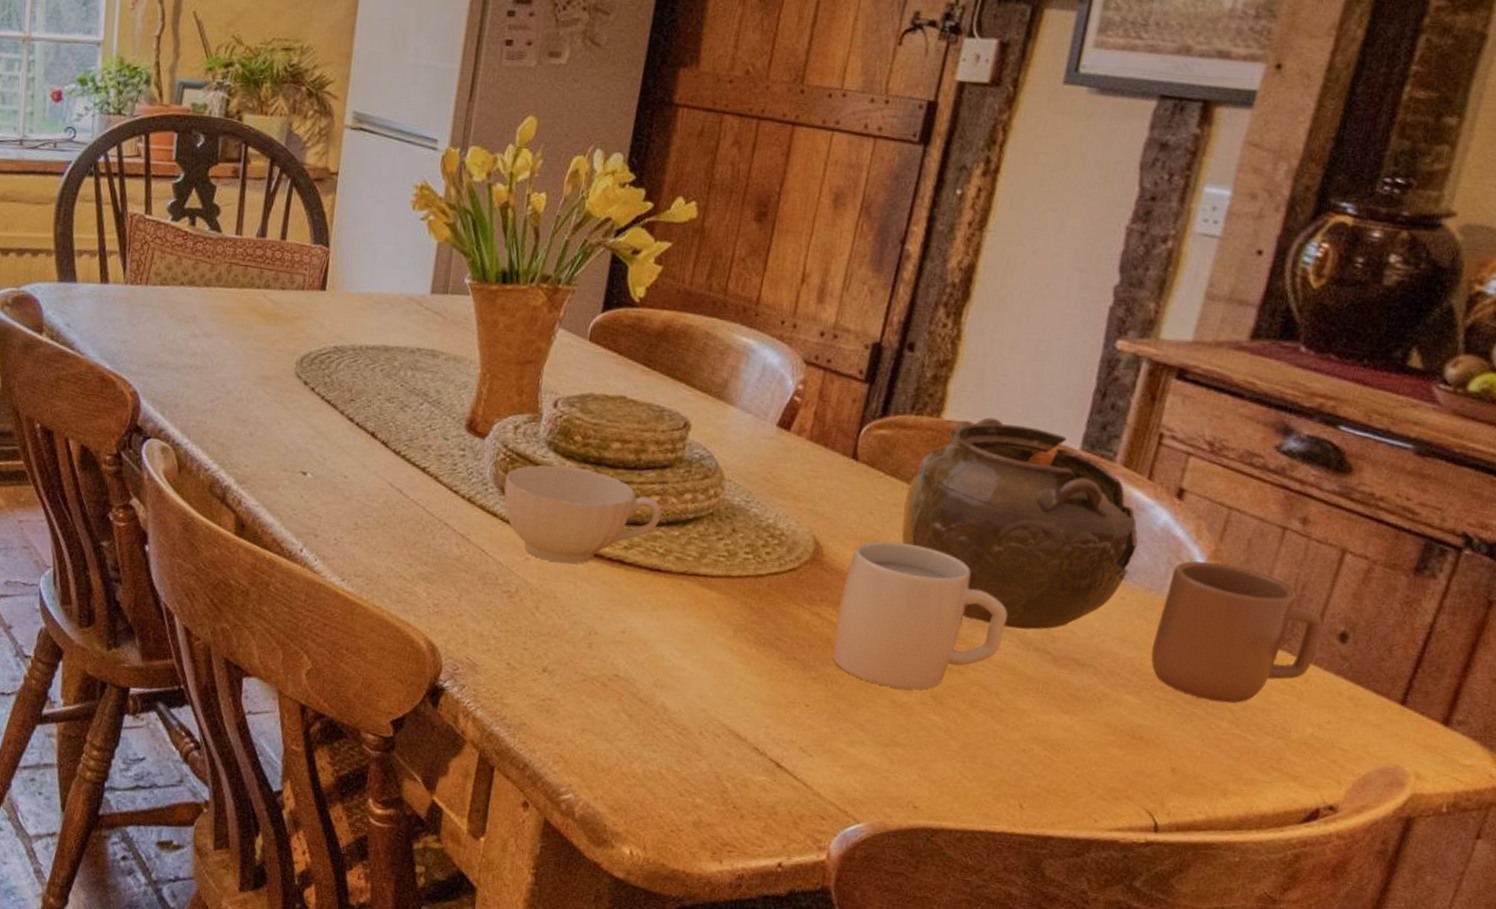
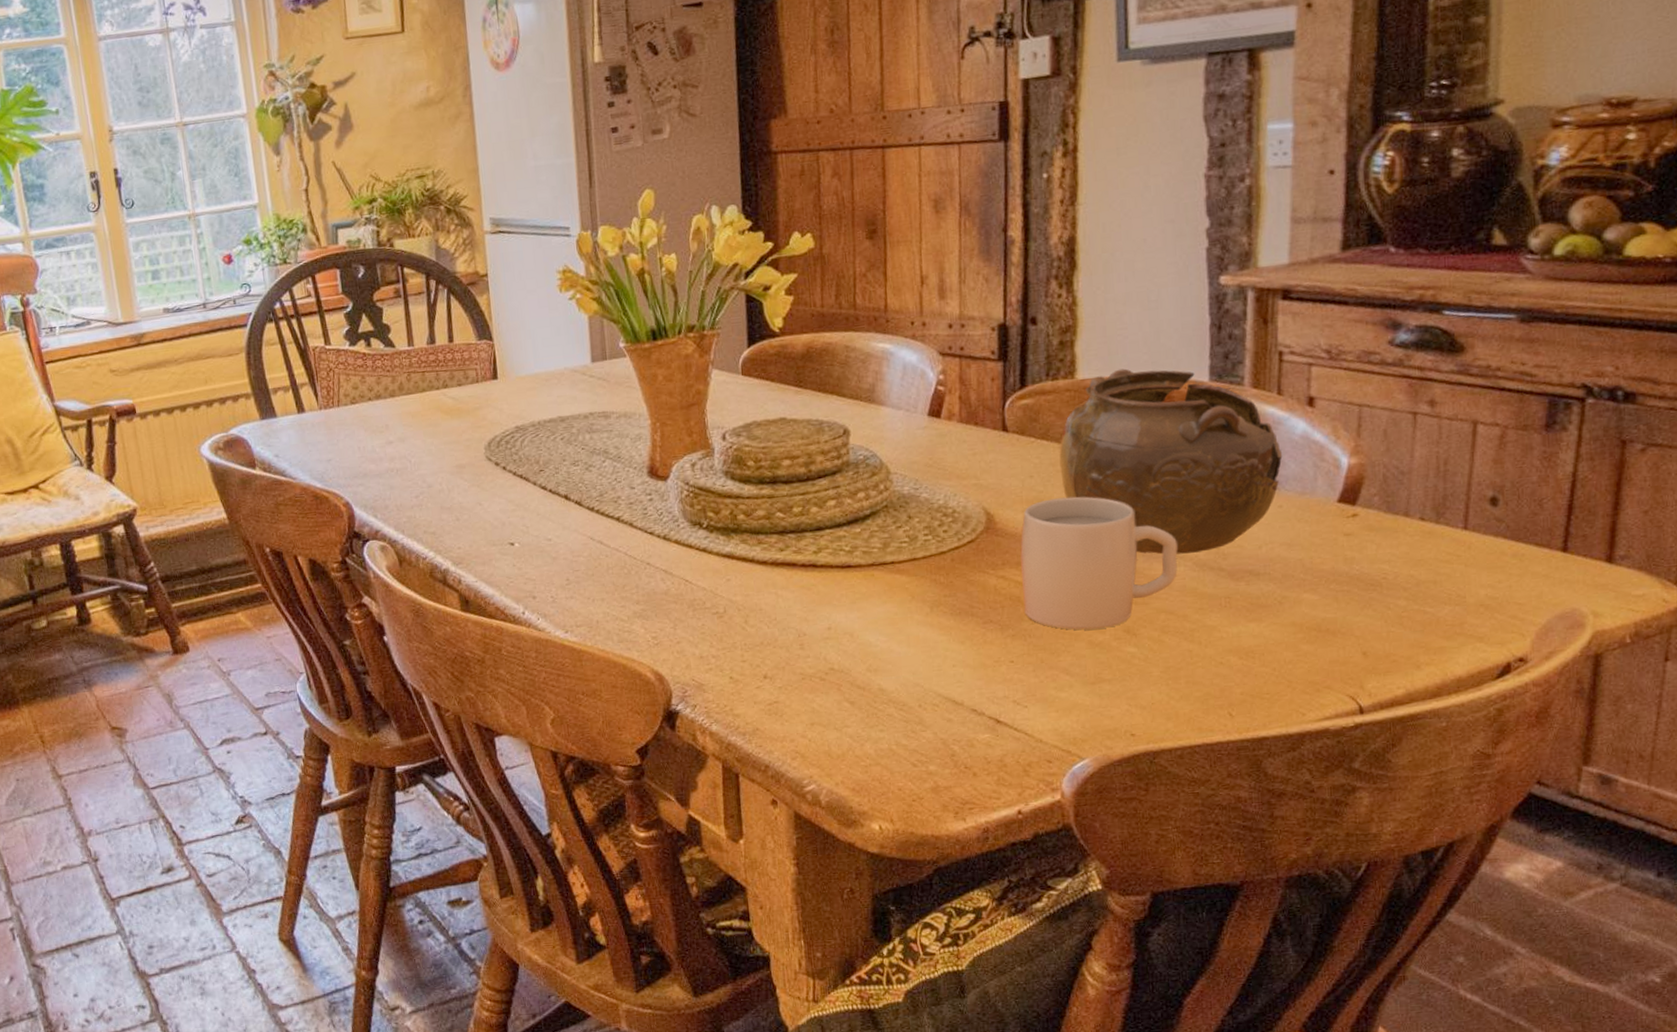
teacup: present [504,464,662,564] -> none [692,489,841,578]
mug: present [1151,561,1323,703] -> none [1318,456,1473,584]

